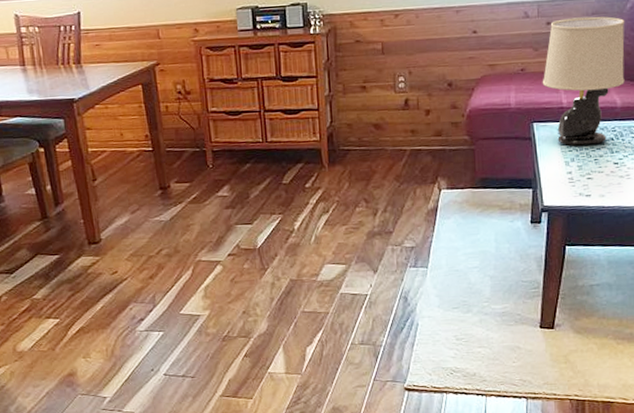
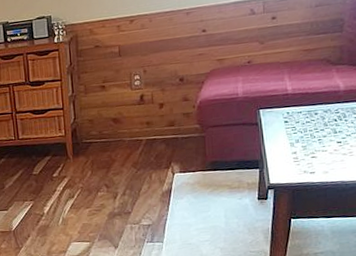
table lamp: present [542,16,625,146] -> none [268,7,348,128]

